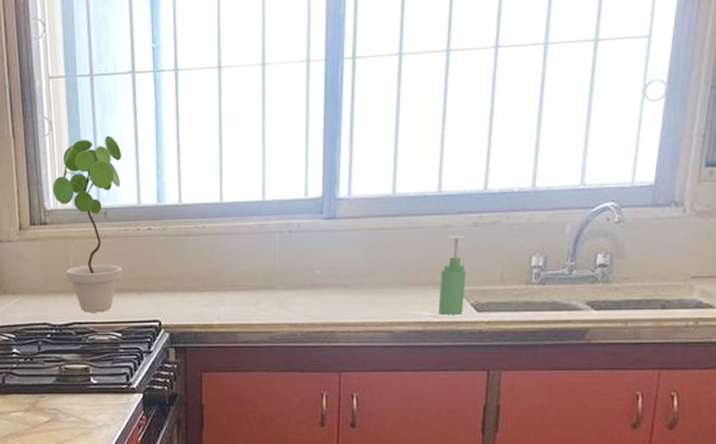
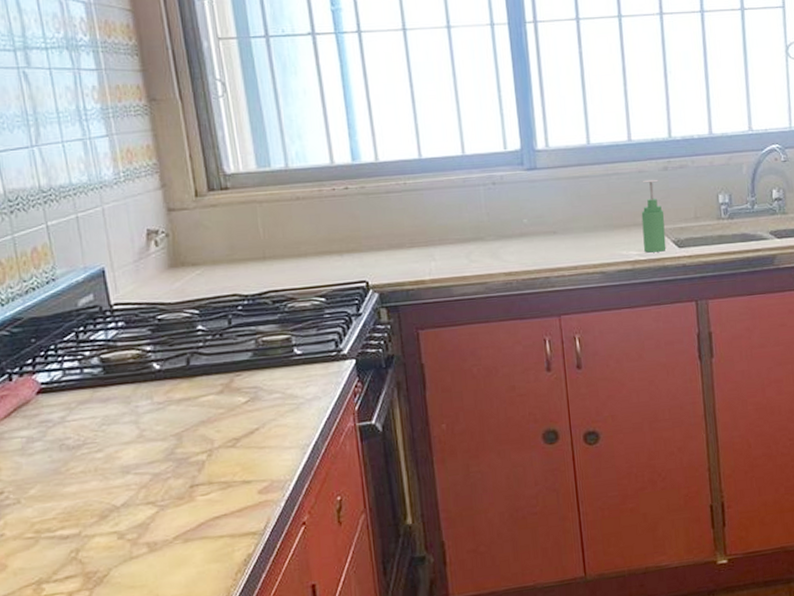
potted plant: present [53,135,123,313] -> none [231,96,320,279]

